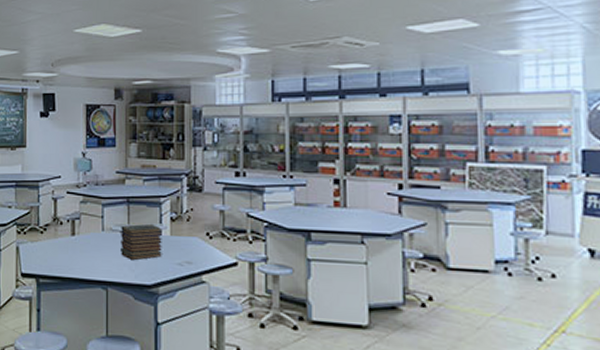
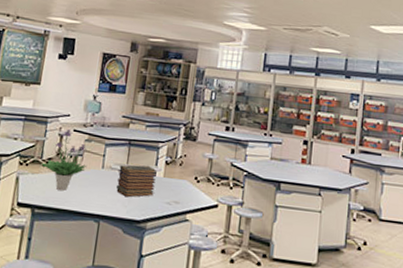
potted plant: none [39,191,86,257] -> present [41,128,87,191]

